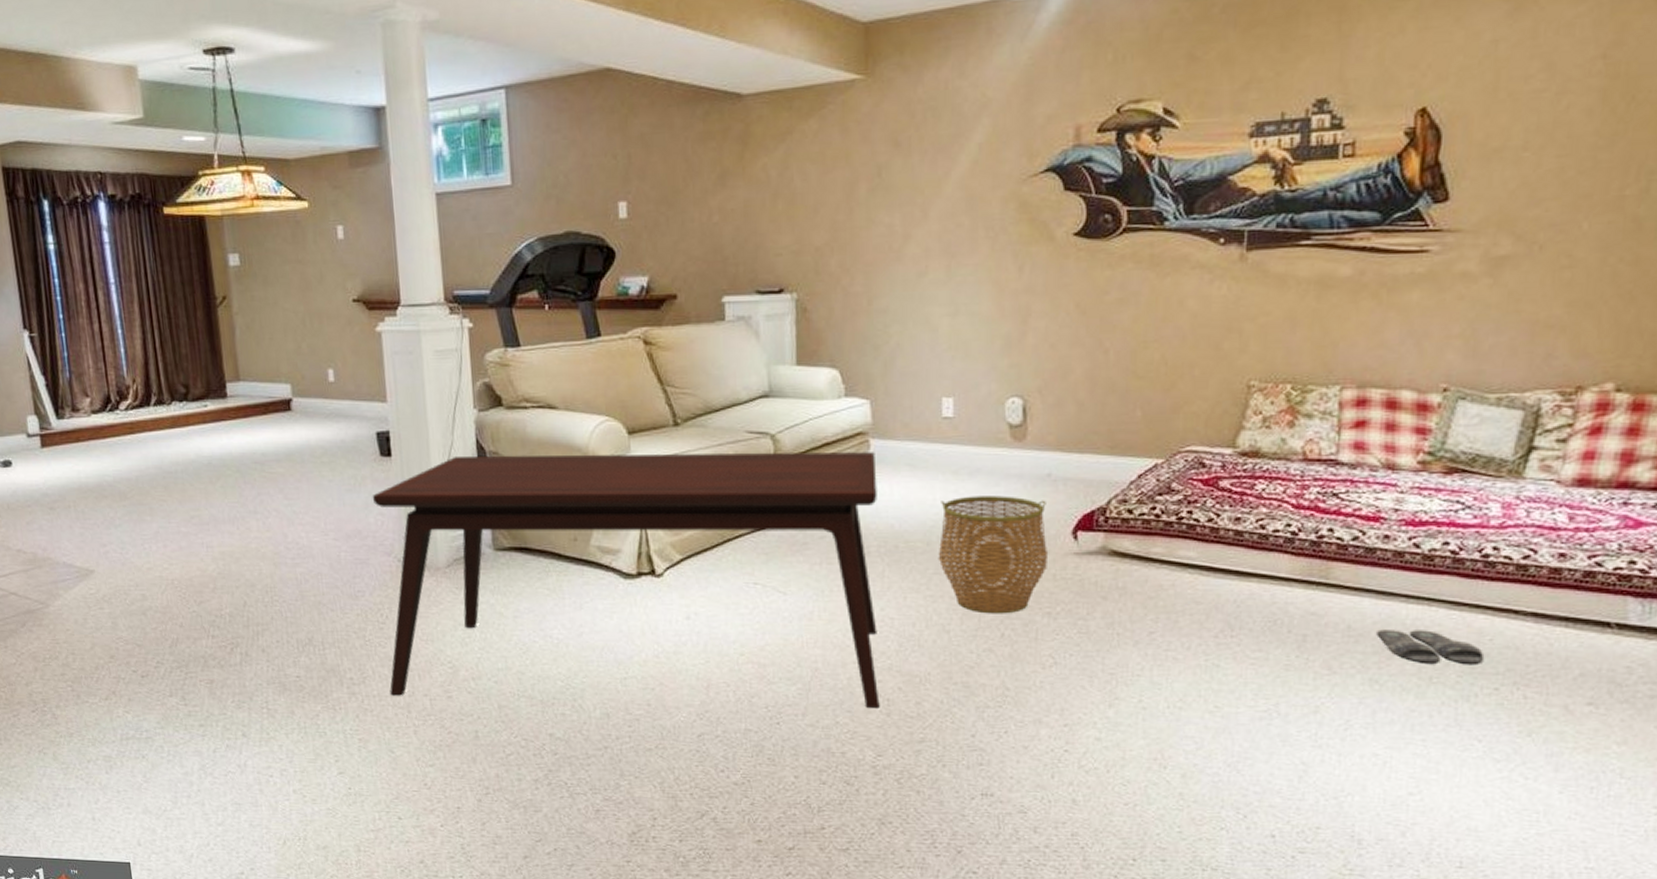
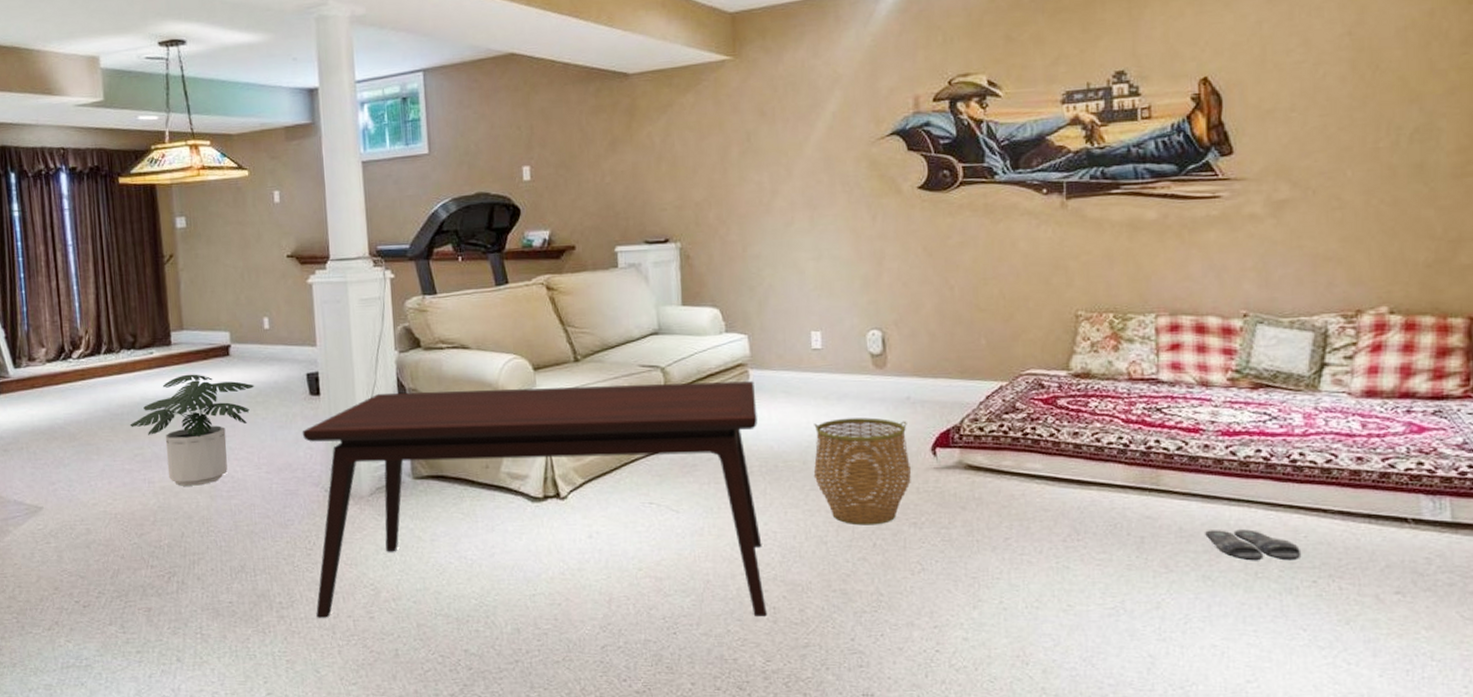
potted plant: none [184,430,319,552] -> present [130,374,254,486]

